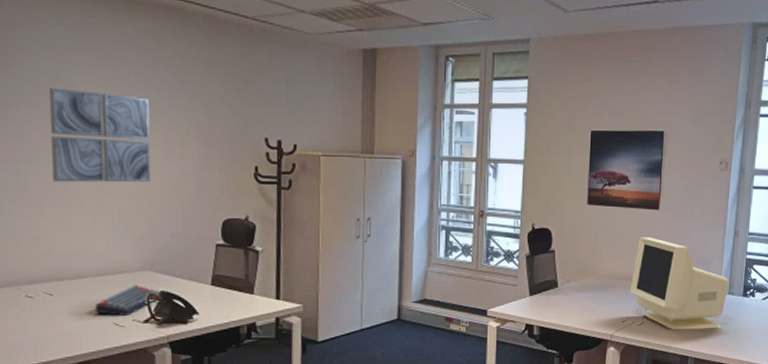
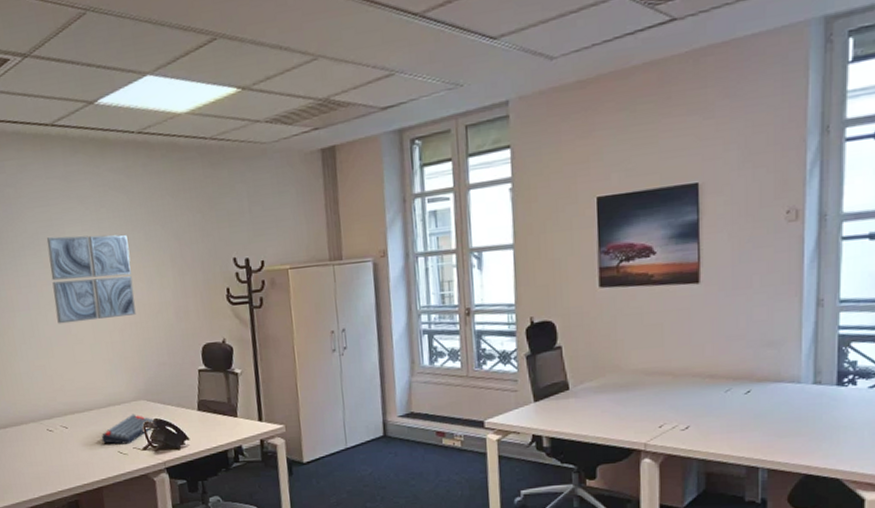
monitor: present [630,237,730,330] -> none [667,318,814,435]

